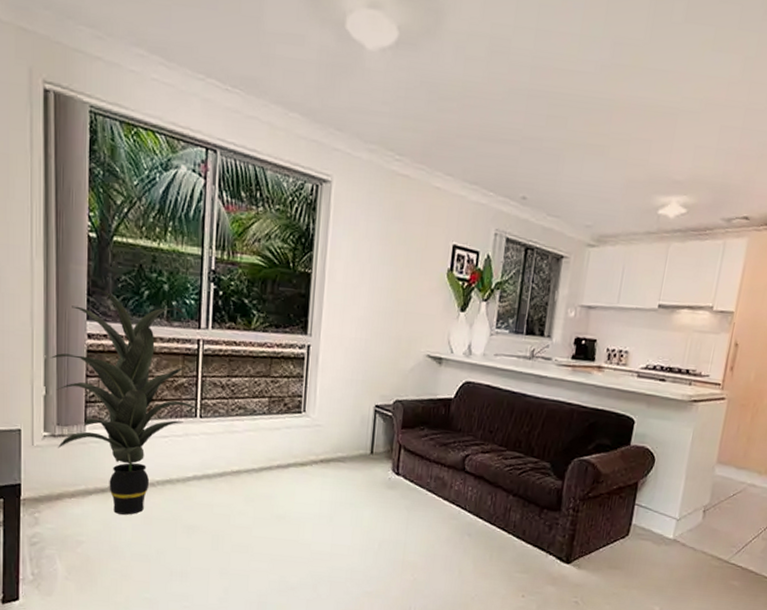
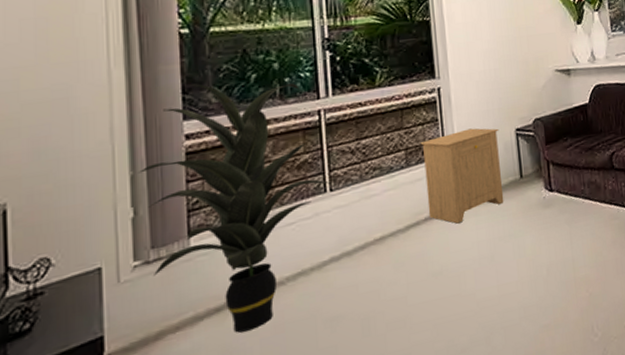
side table: none [281,392,359,479] -> present [420,128,504,224]

